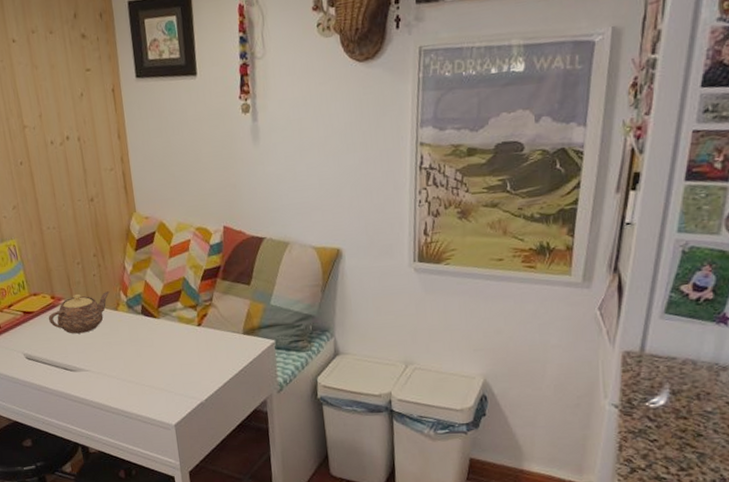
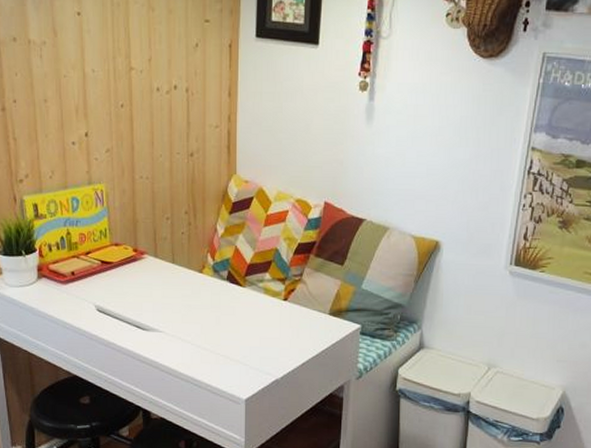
teapot: present [48,291,109,334] -> none [127,250,196,292]

